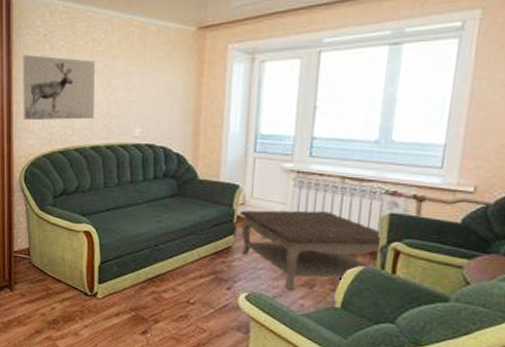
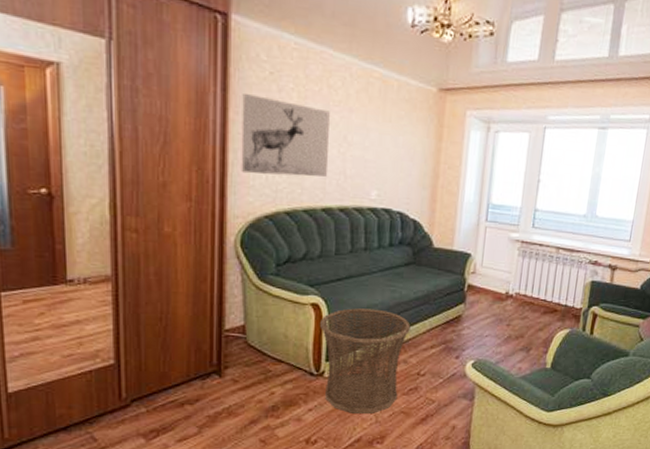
basket: none [91,236,178,336] -> present [319,308,411,413]
coffee table: present [239,210,382,290] -> none [470,278,585,354]

